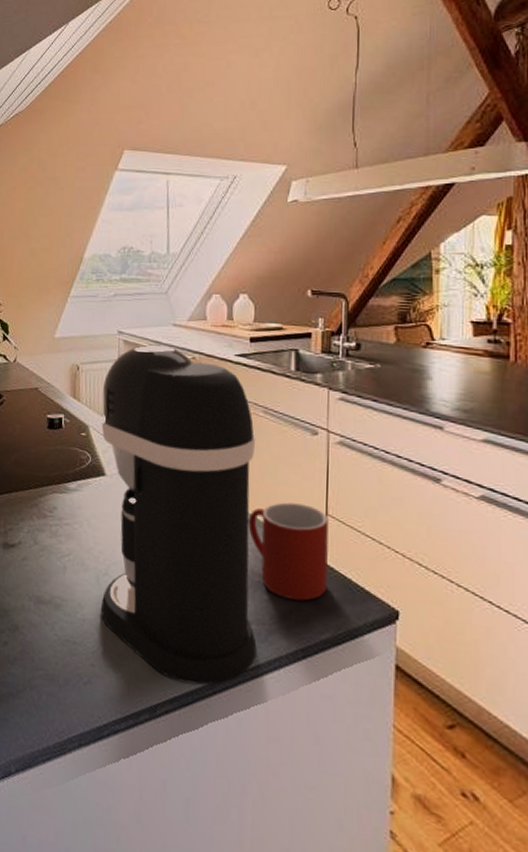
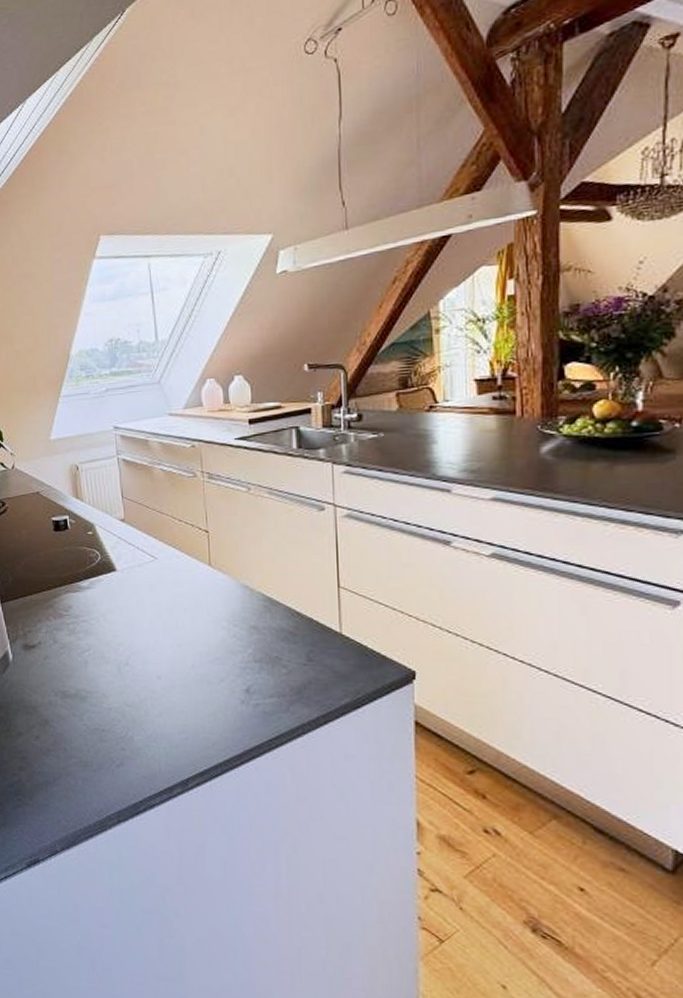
coffee maker: present [101,344,257,686] -> none [104,436,280,758]
mug: present [248,502,329,601] -> none [261,579,343,671]

